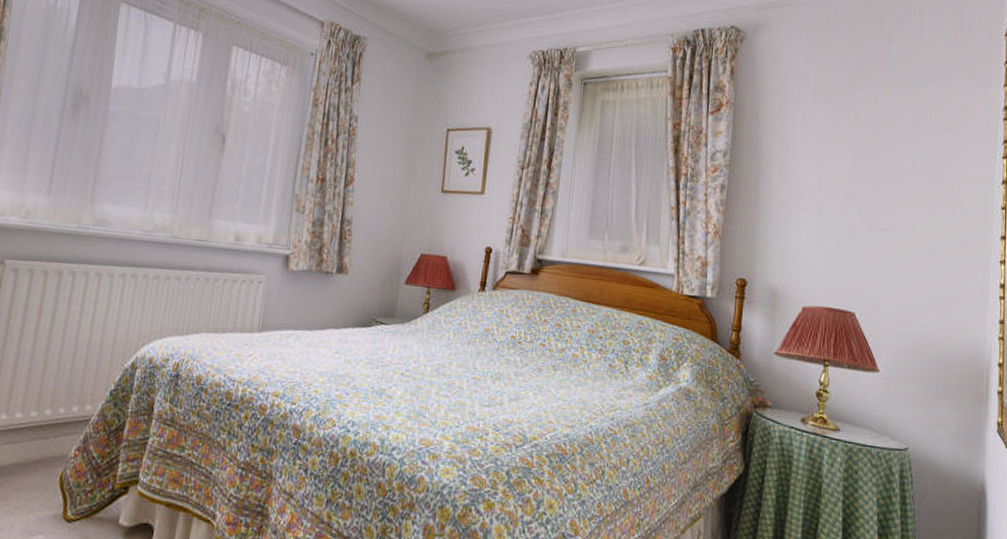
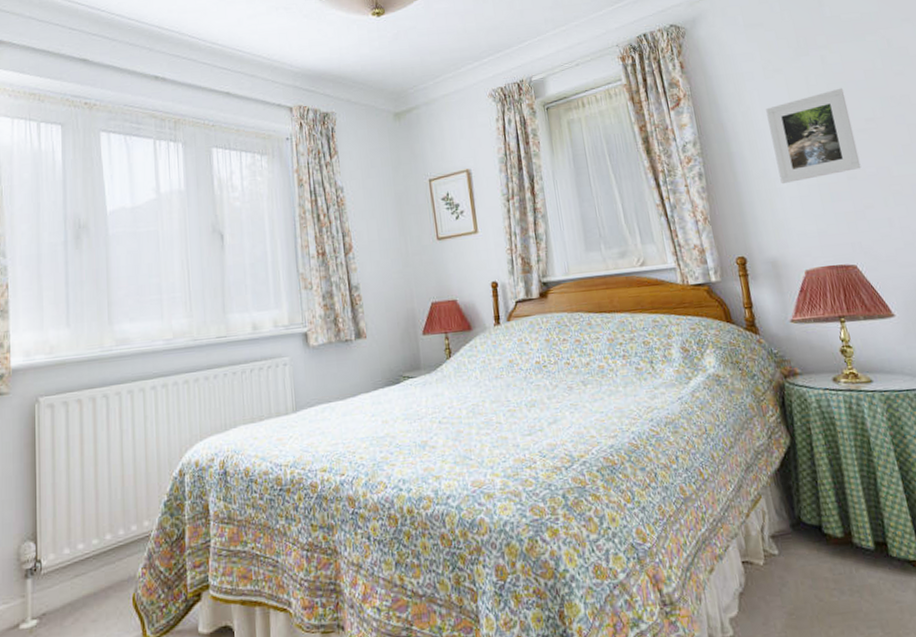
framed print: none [801,130,890,218] -> present [766,88,861,183]

